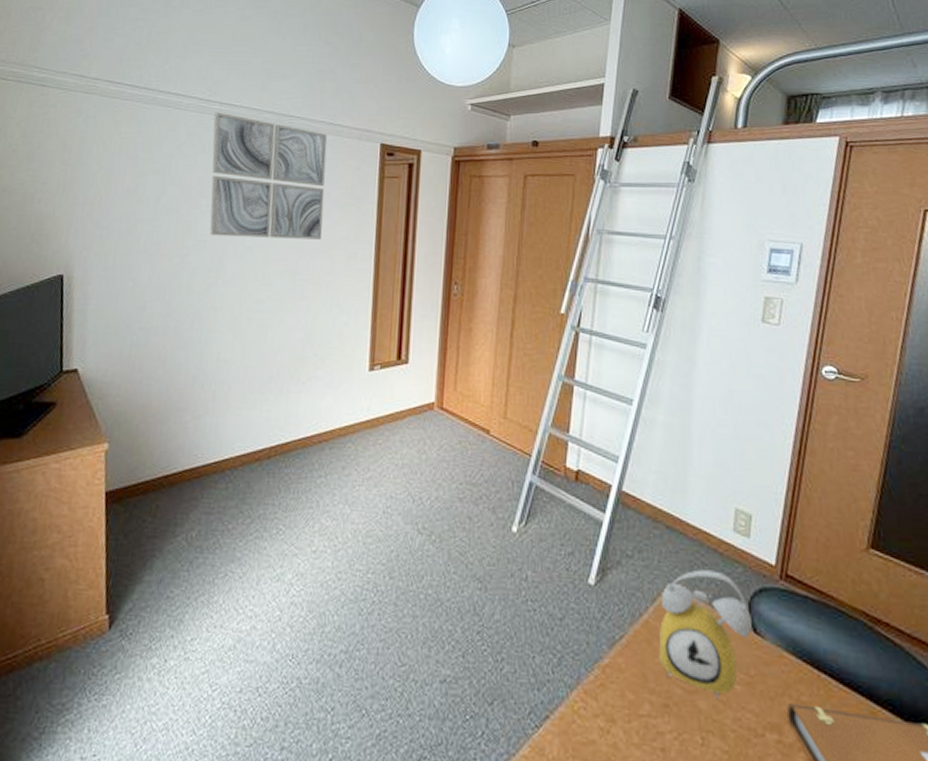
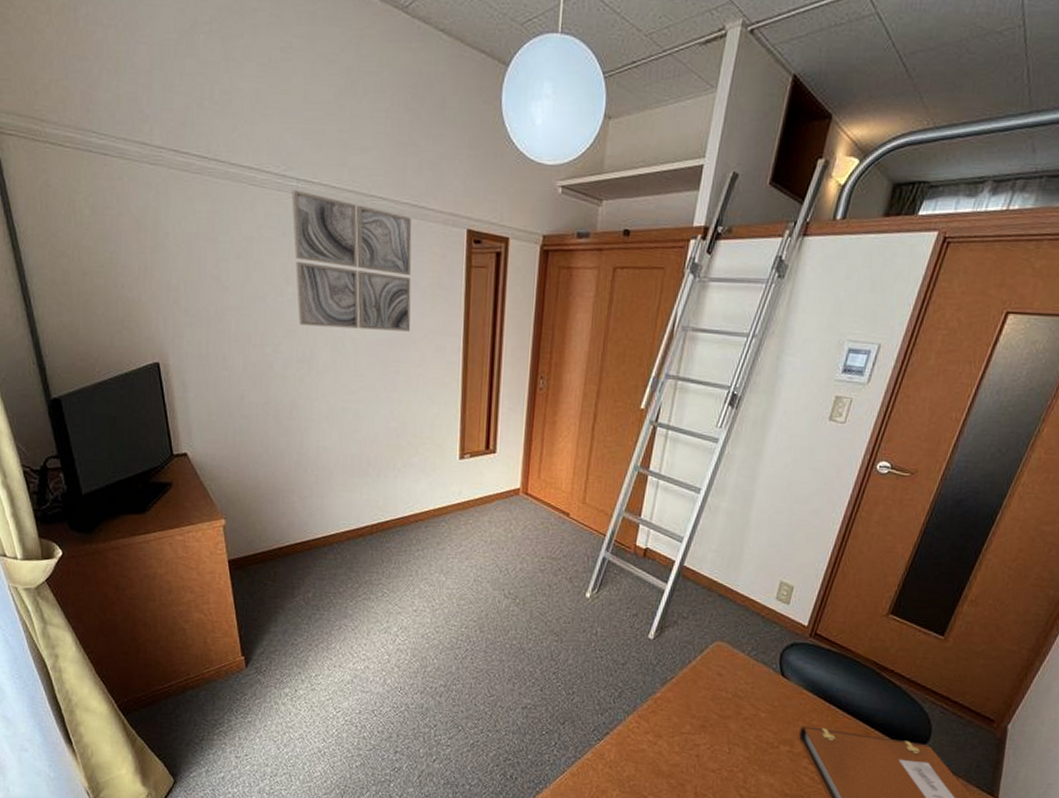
alarm clock: present [658,569,752,700] -> none [701,628,781,723]

